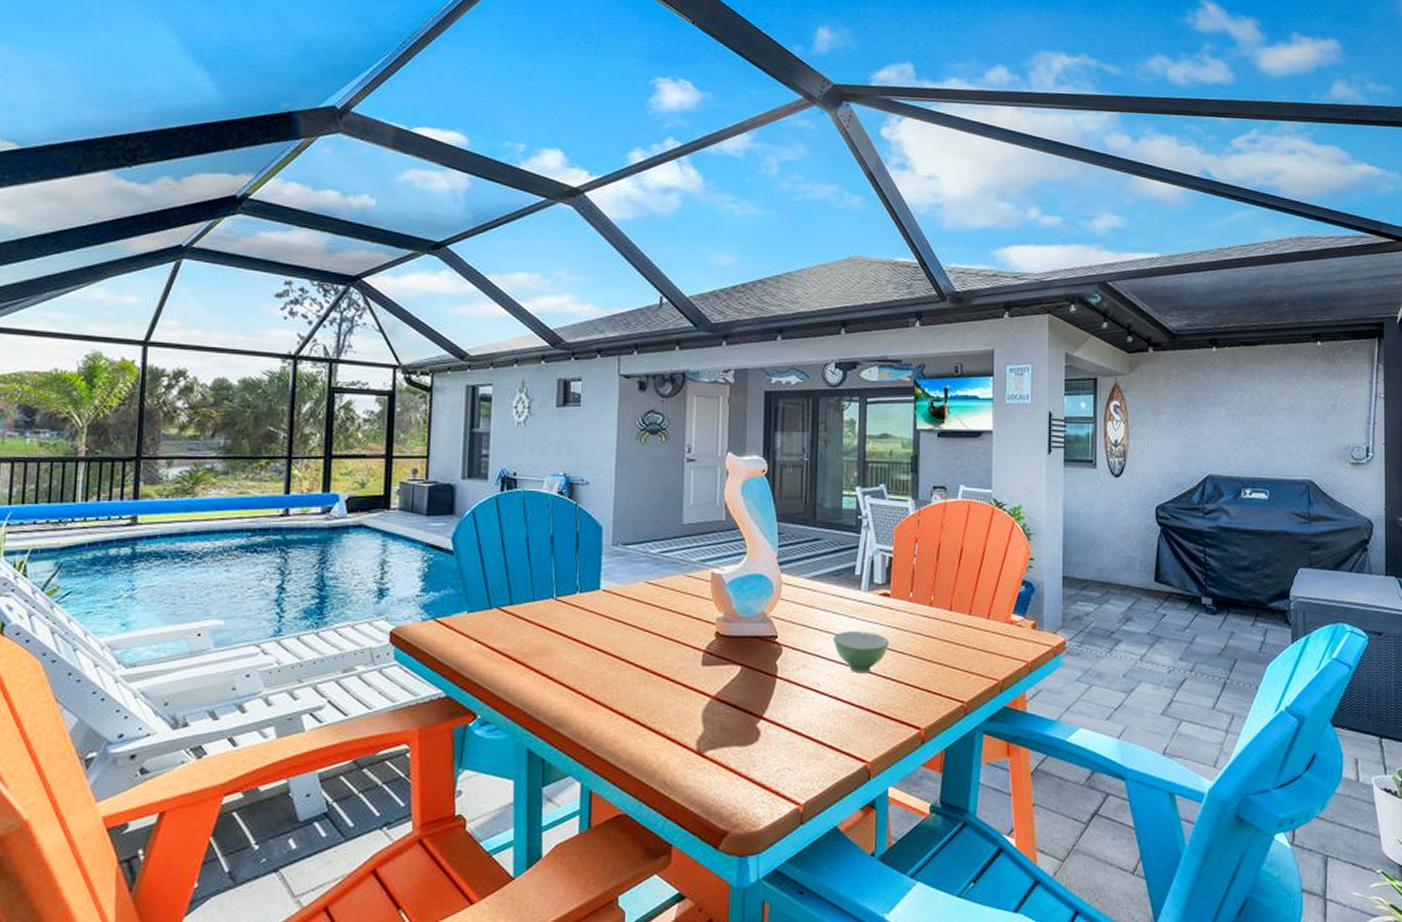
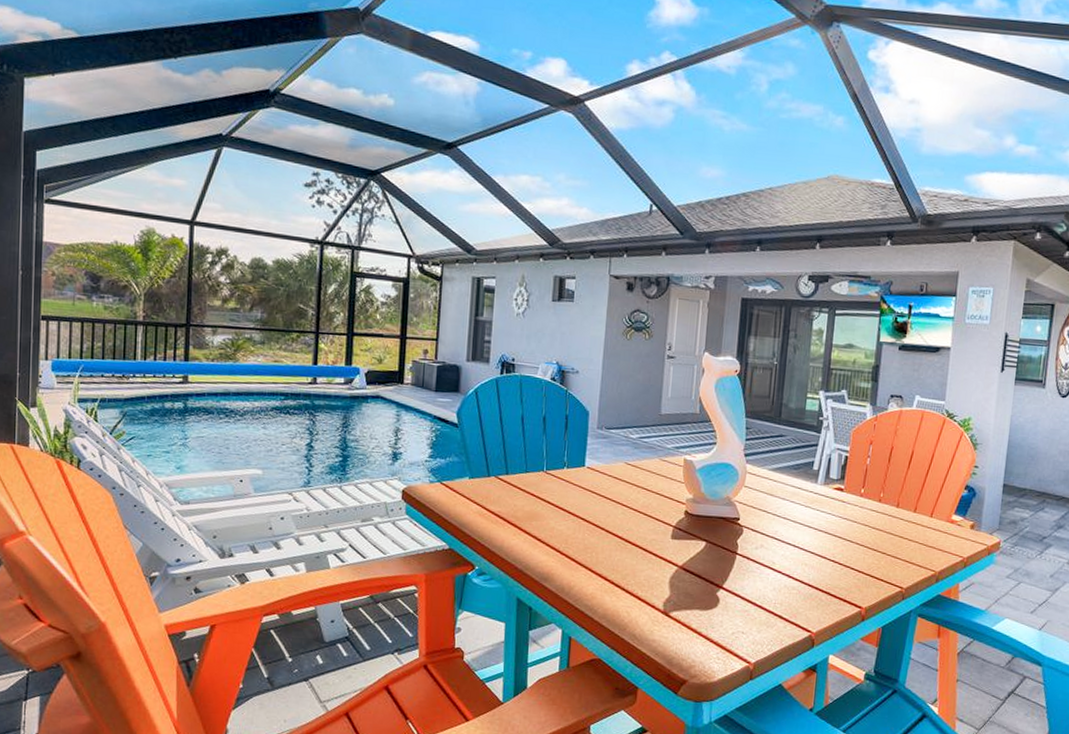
bowl: present [832,631,889,673] -> none [788,518,839,557]

